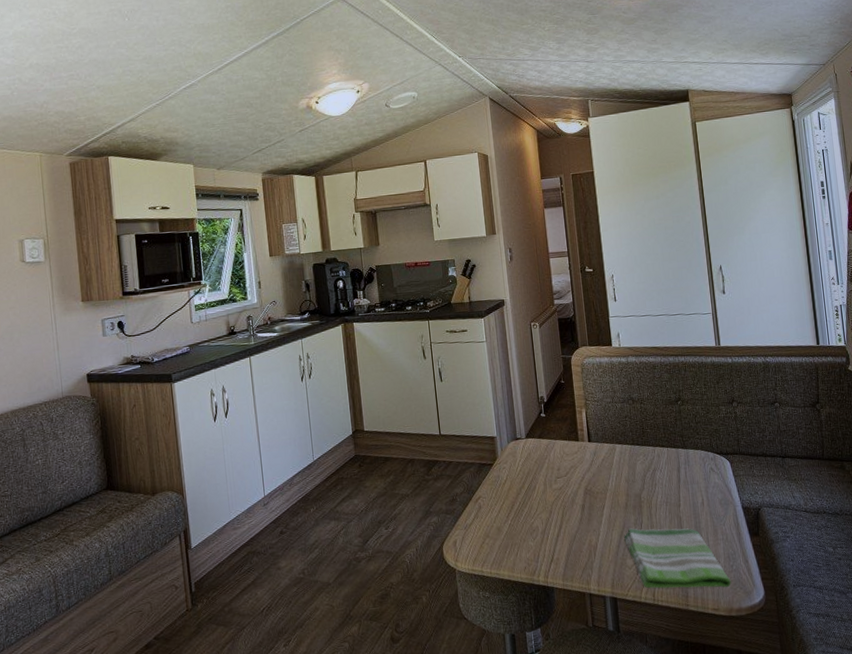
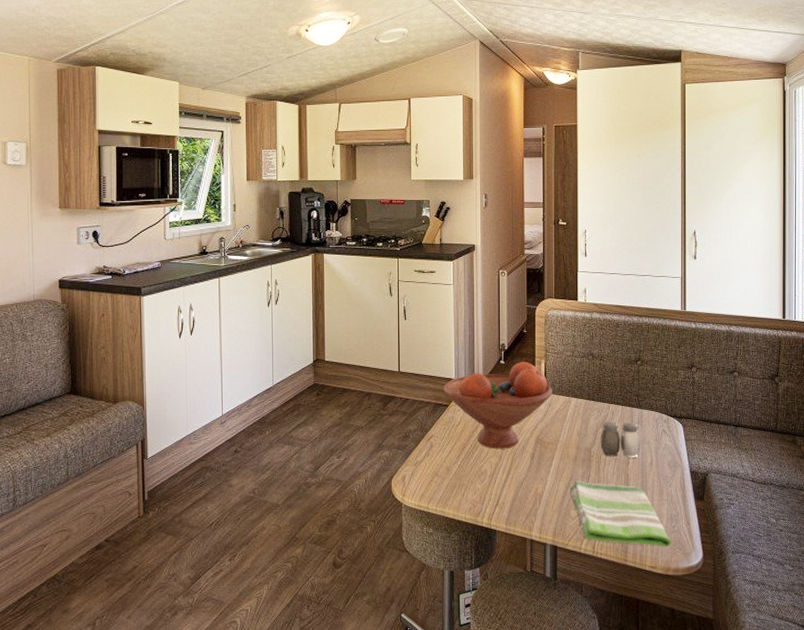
fruit bowl: none [486,412,596,504] -> present [443,361,552,449]
salt and pepper shaker: none [649,463,690,501] -> present [600,422,641,458]

